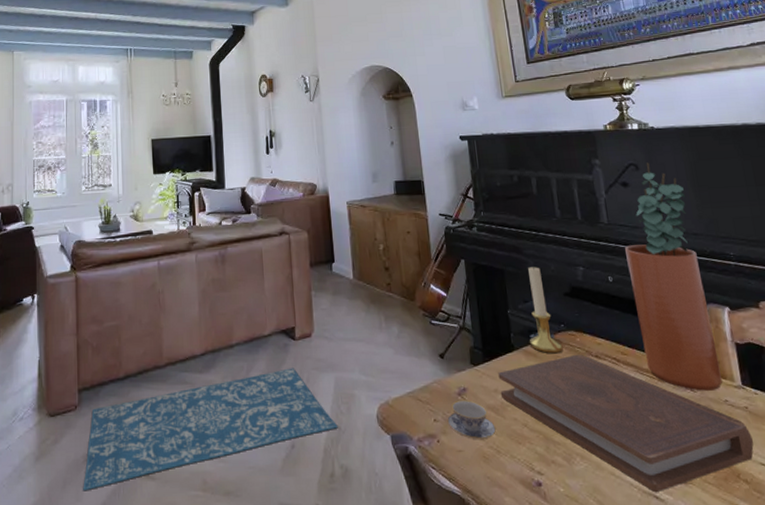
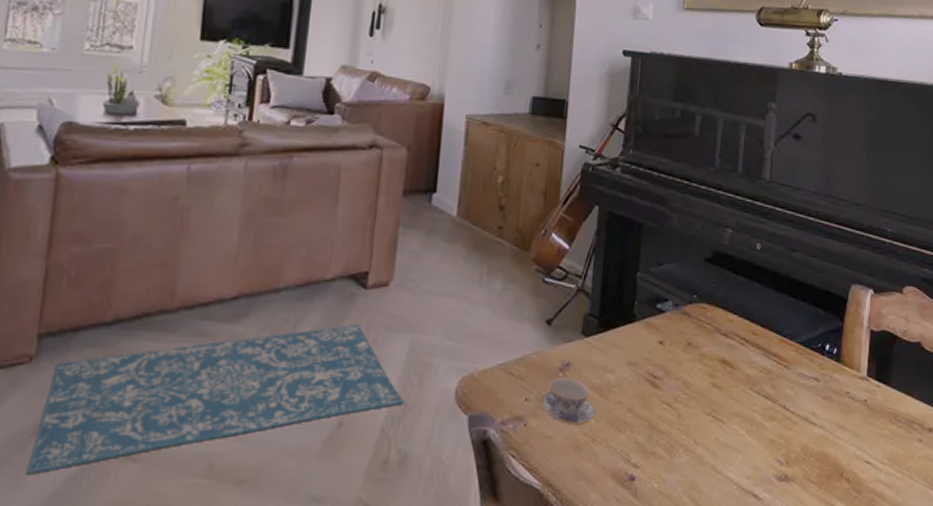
book: present [498,354,754,492] -> none [609,330,864,490]
candle holder: present [528,266,563,354] -> none [654,222,691,329]
vase: present [625,162,722,391] -> none [776,114,857,381]

